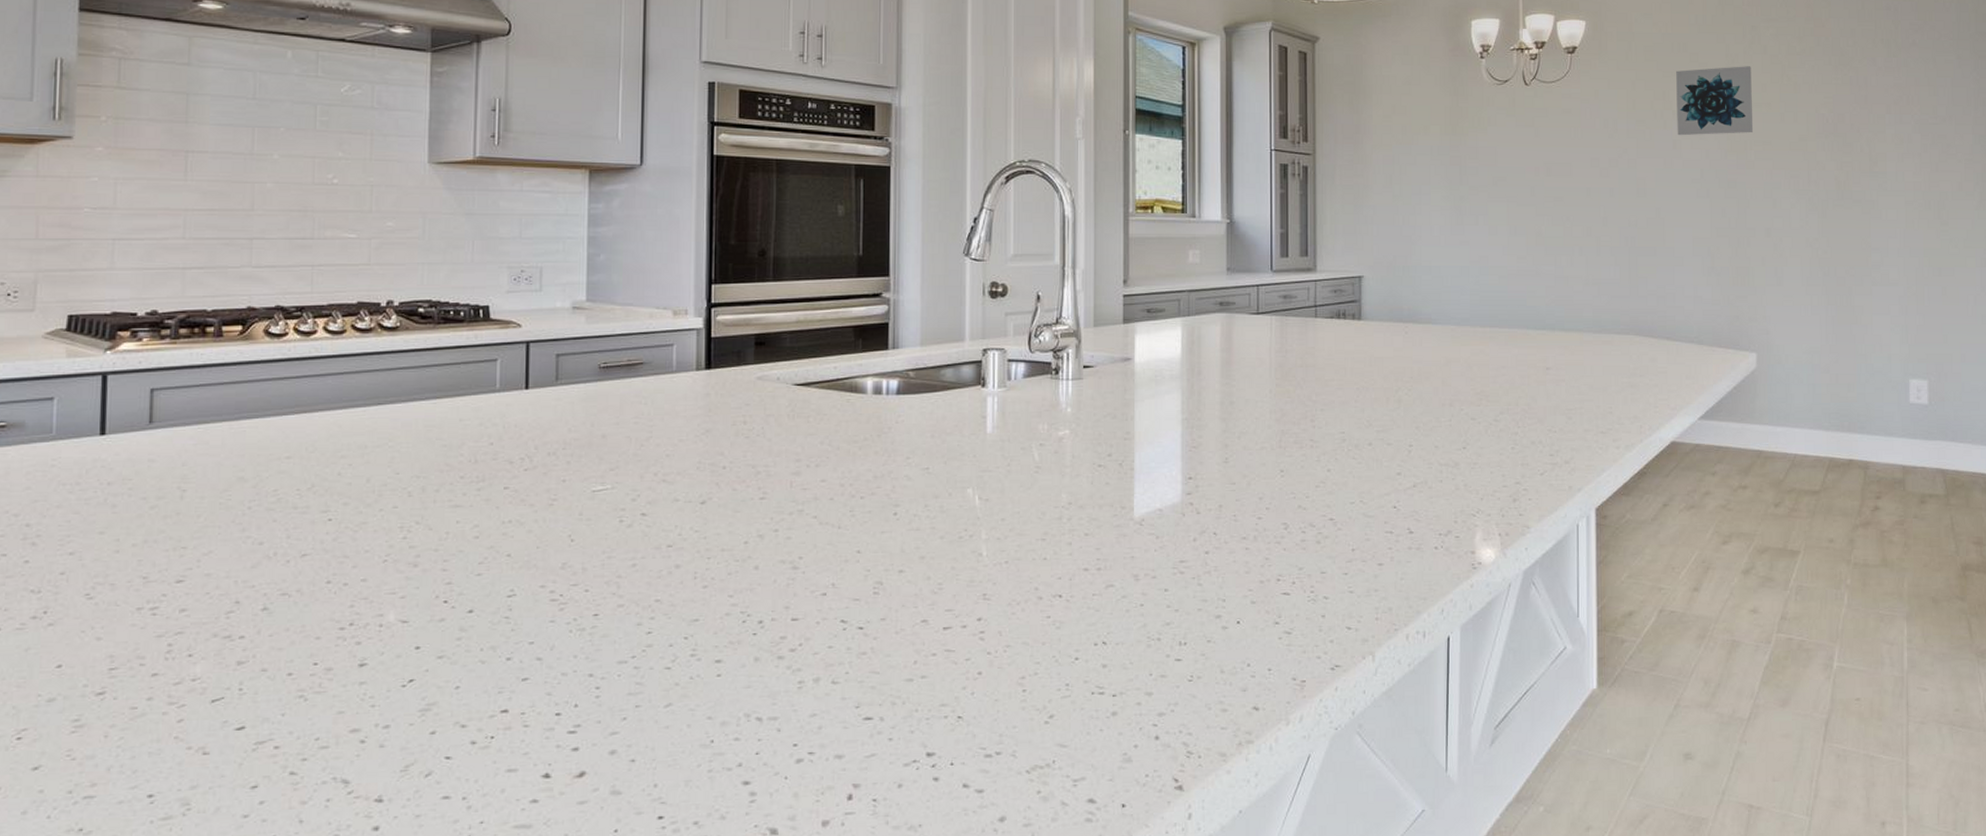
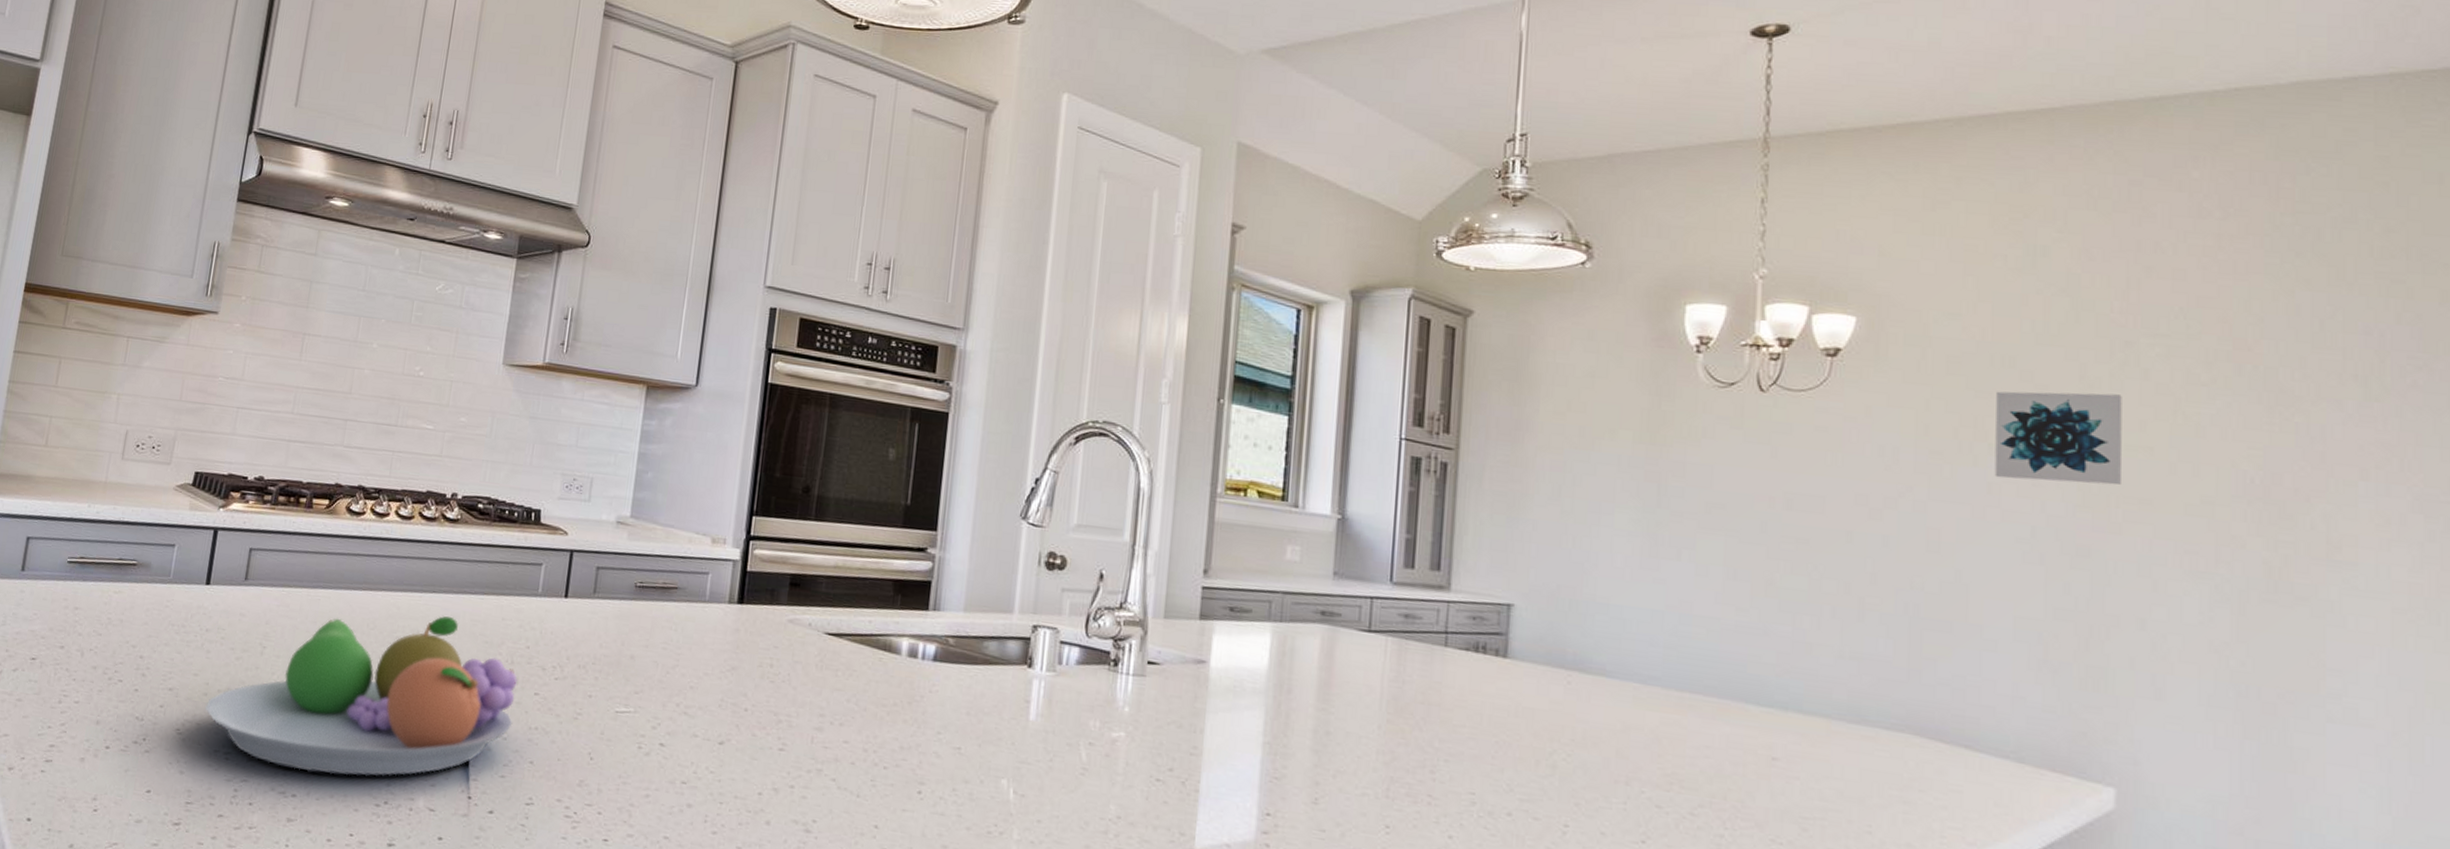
fruit bowl: none [119,427,484,610] -> present [205,616,518,777]

